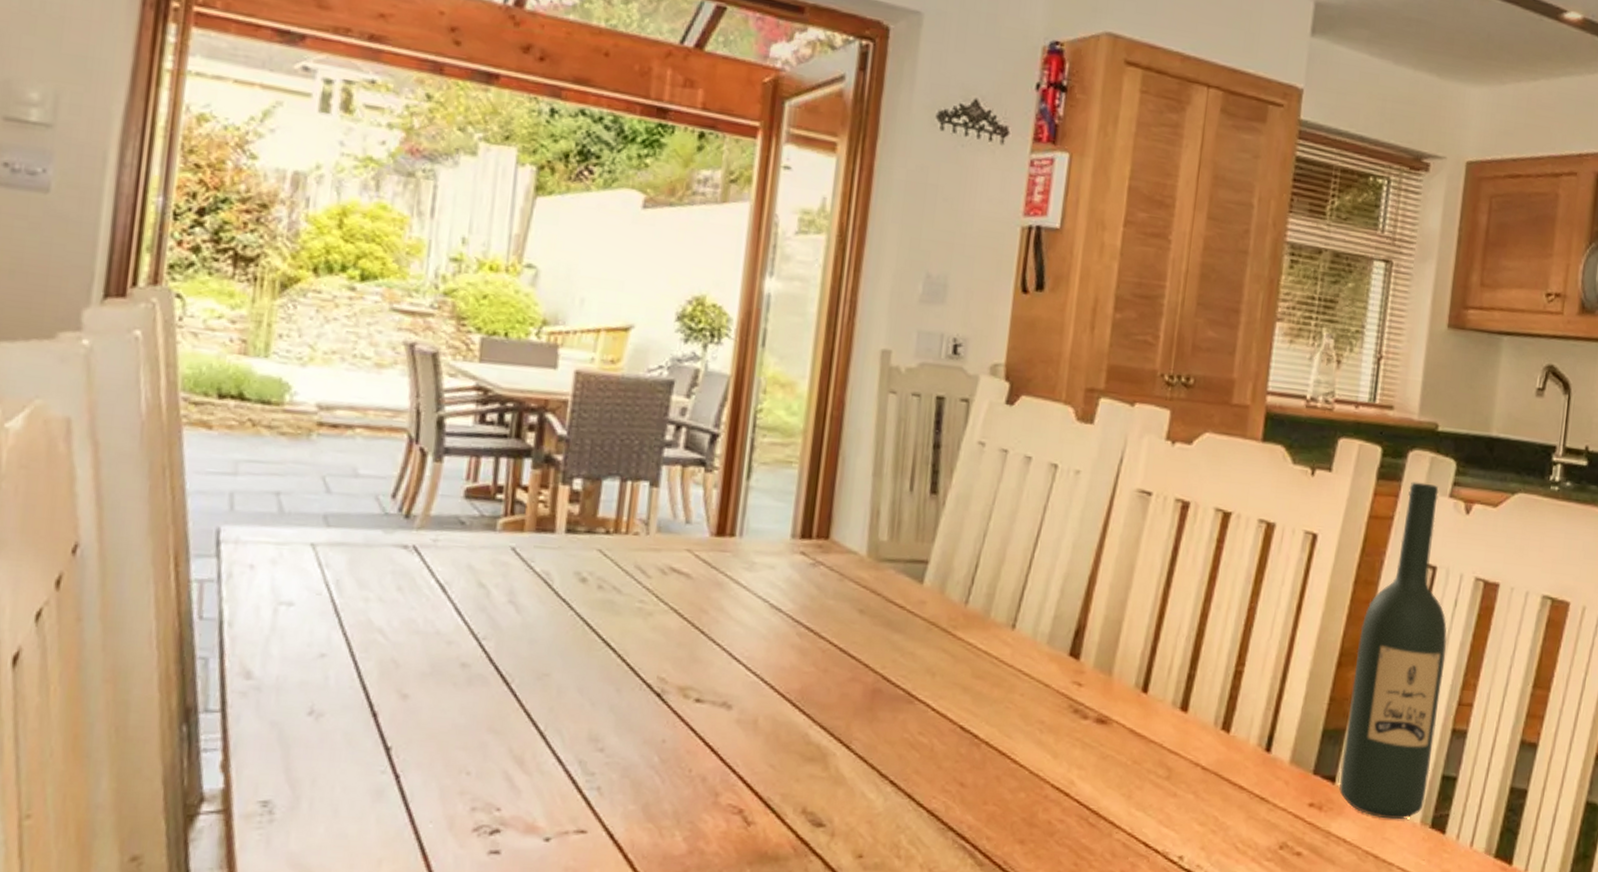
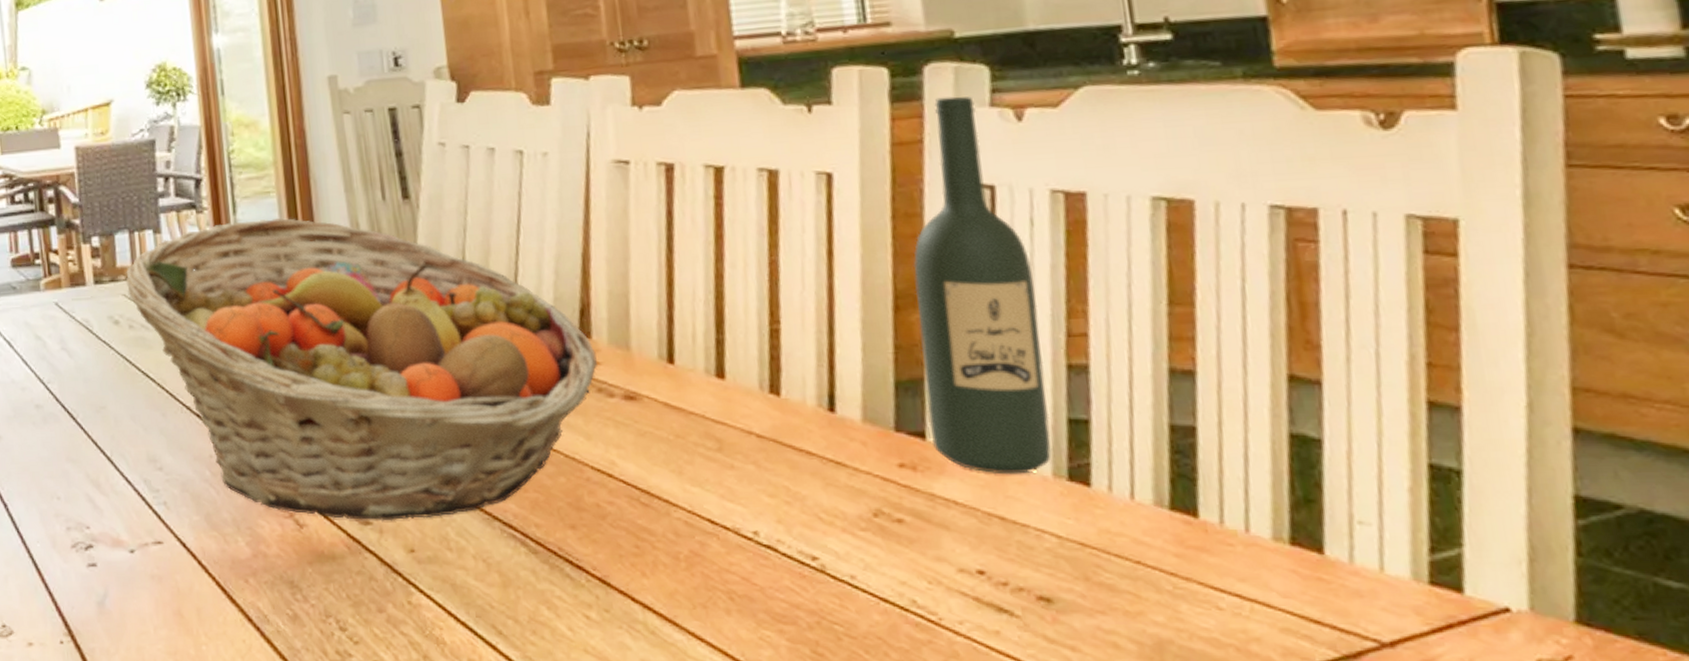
fruit basket: none [604,488,1081,825] -> present [125,218,597,521]

